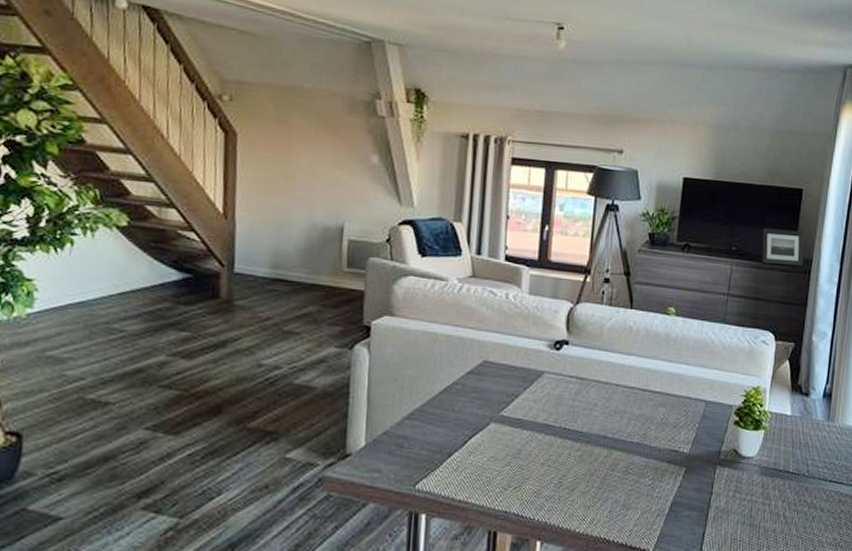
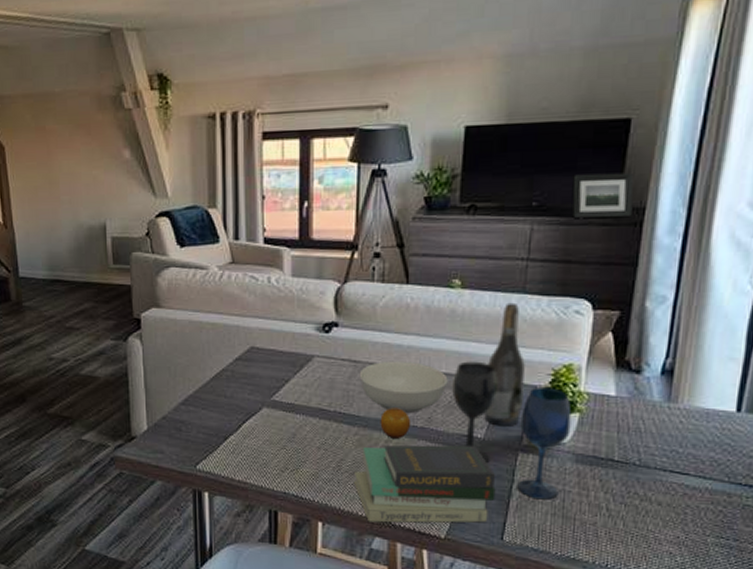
books: none [573,460,698,539] -> present [353,445,496,523]
bowl: none [584,379,662,430] -> present [359,361,448,414]
fruit: none [601,424,629,455] -> present [380,408,411,440]
wine glass: none [664,381,703,476] -> present [451,361,499,463]
wine bottle: none [690,330,725,442] -> present [484,302,526,426]
wineglass: none [715,407,759,510] -> present [517,387,572,500]

